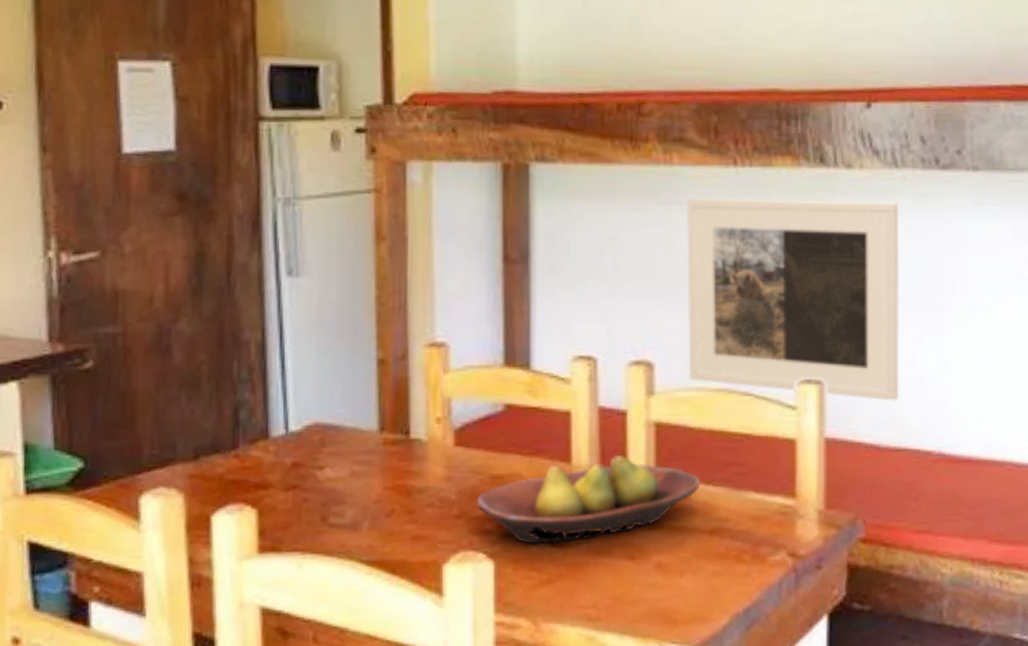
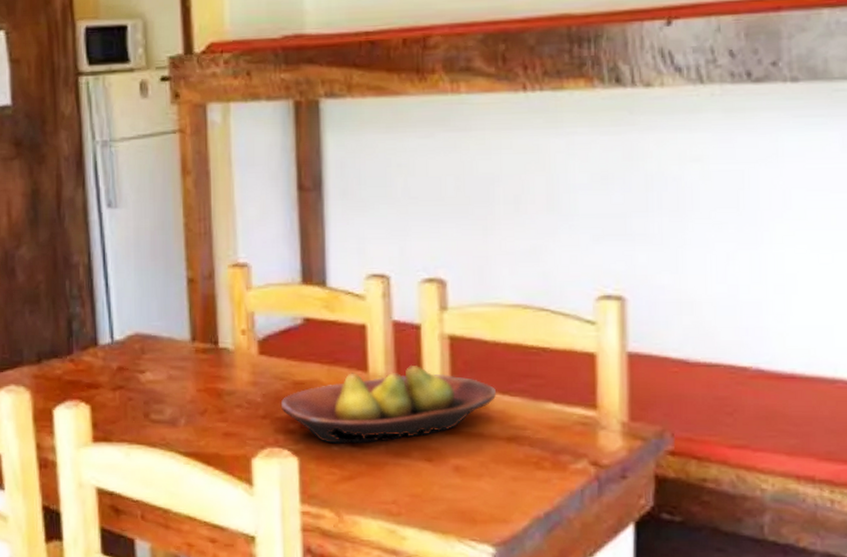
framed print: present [686,198,900,401] -> none [475,118,709,317]

